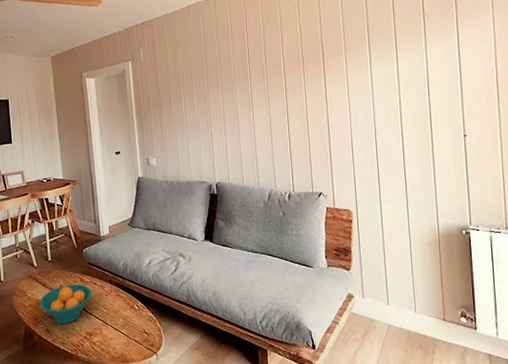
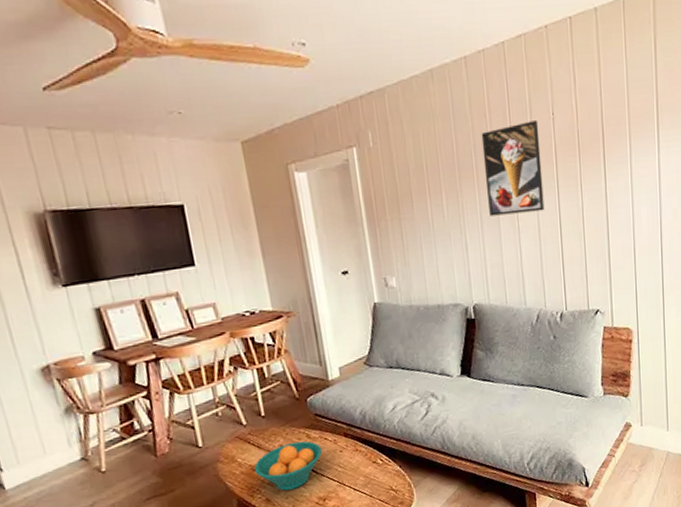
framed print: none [225,42,275,114] -> present [481,121,545,216]

